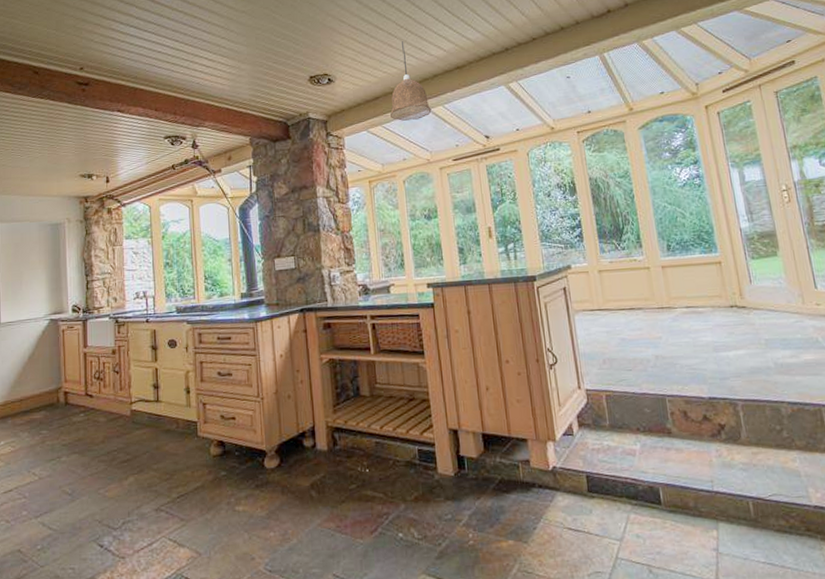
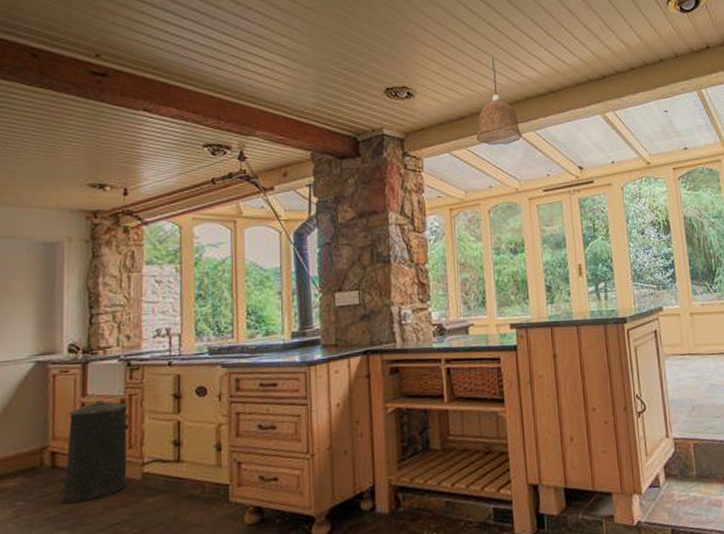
trash can: none [73,350,120,434] -> present [61,399,128,504]

